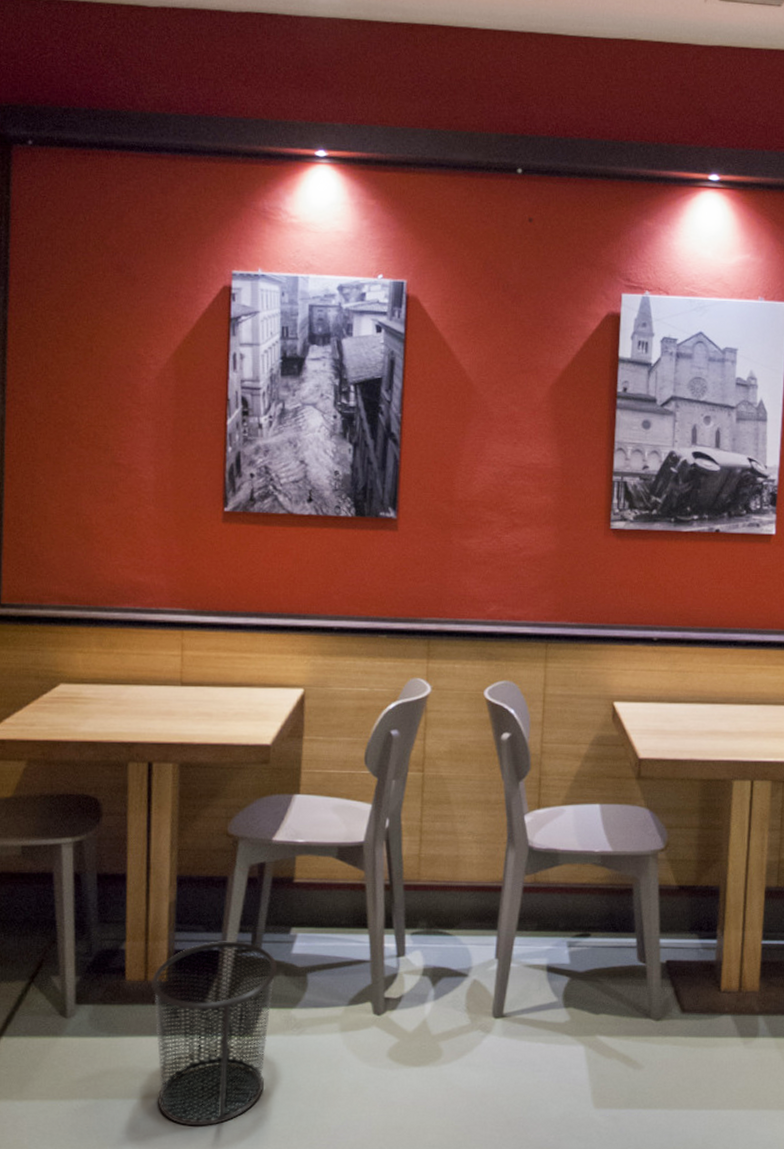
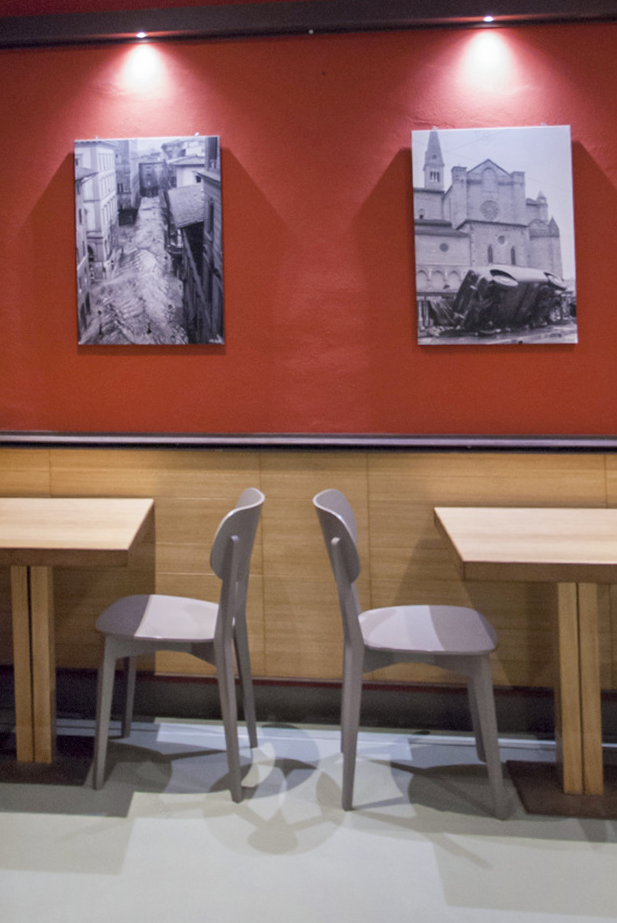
waste bin: present [151,941,278,1126] -> none [38,728,146,900]

